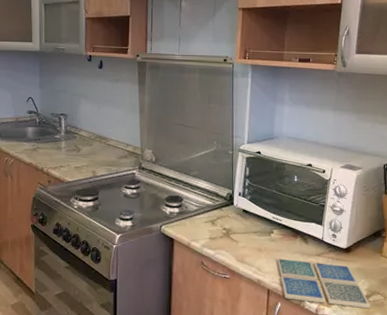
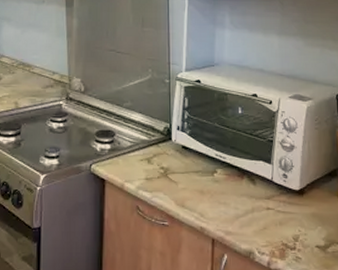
drink coaster: present [277,258,371,309] -> none [221,202,330,262]

